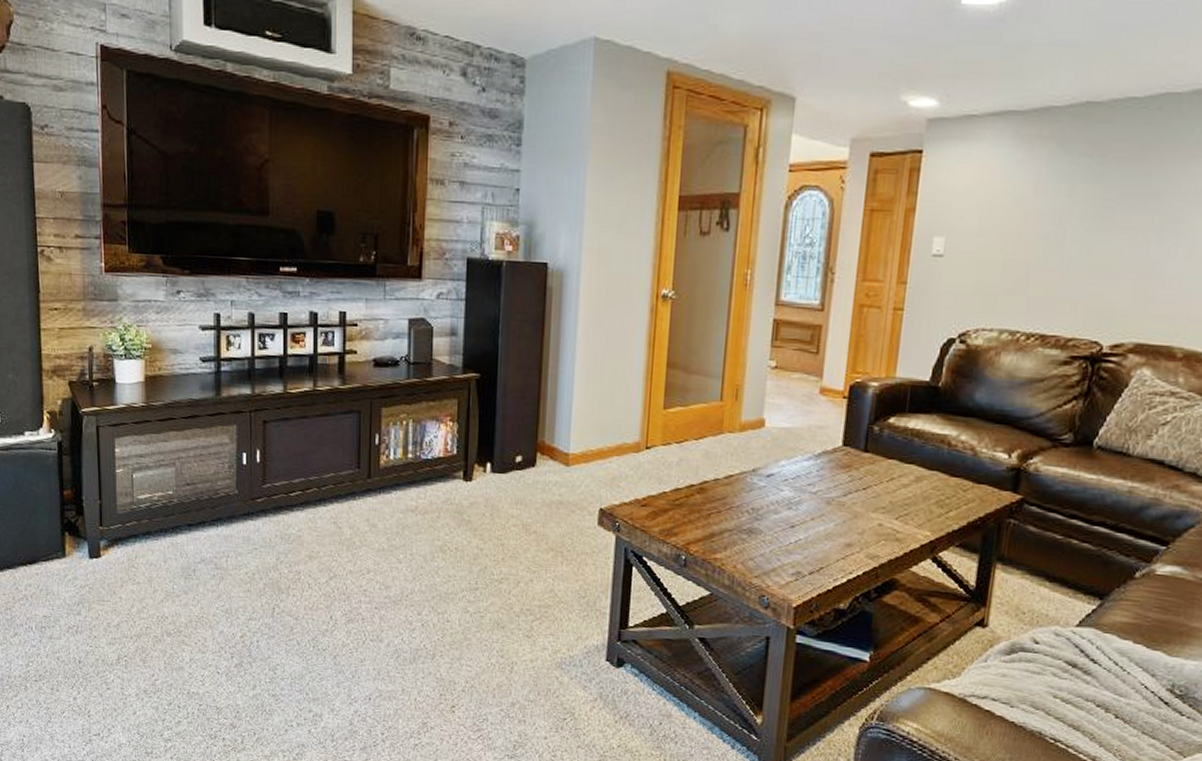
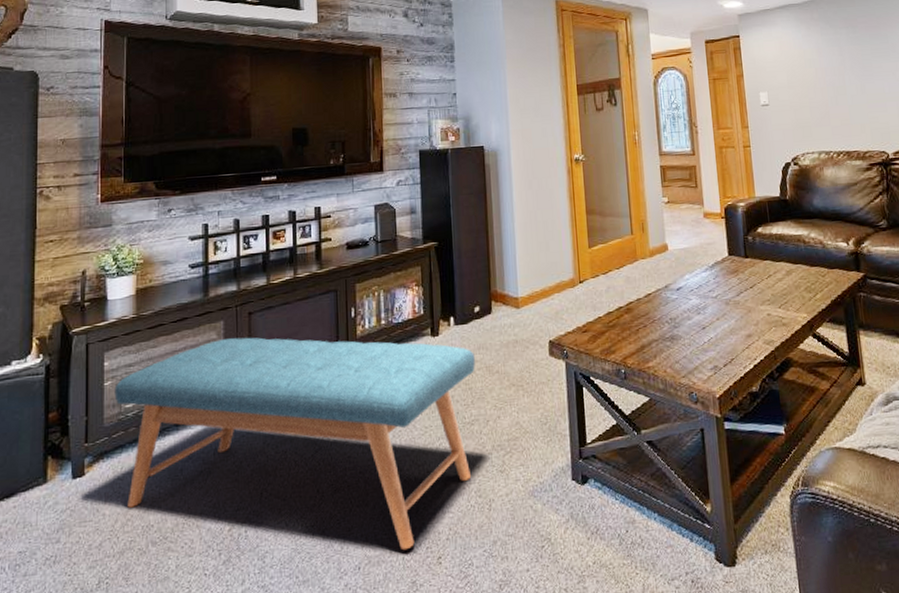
bench: none [126,445,511,692] -> present [114,337,475,551]

